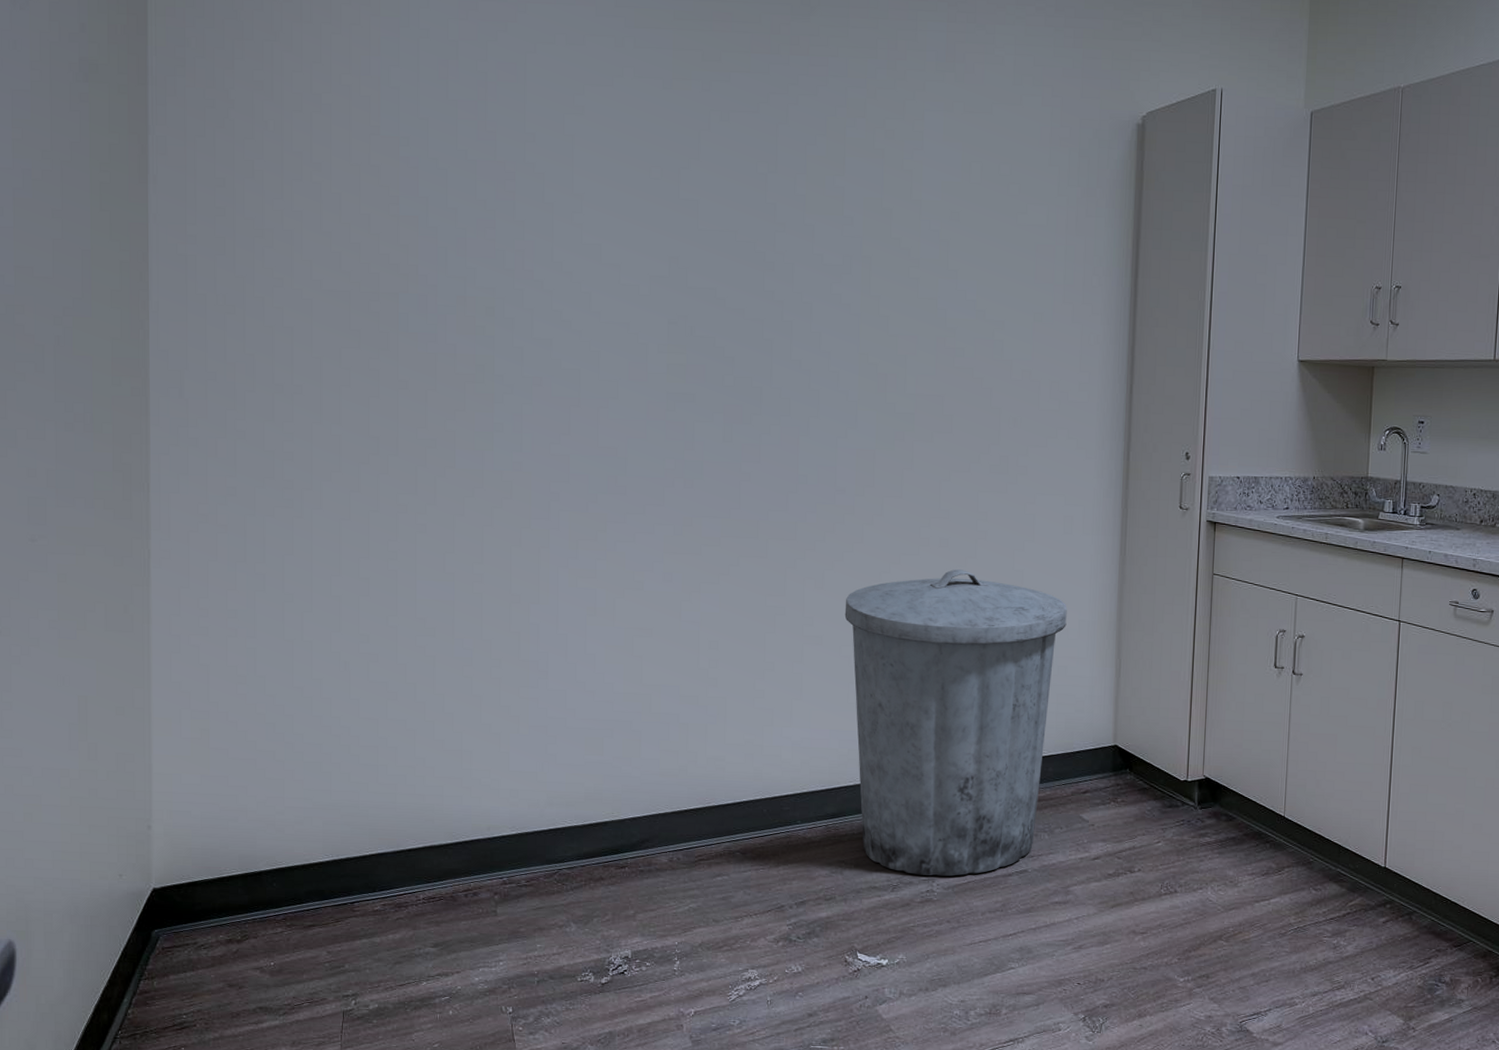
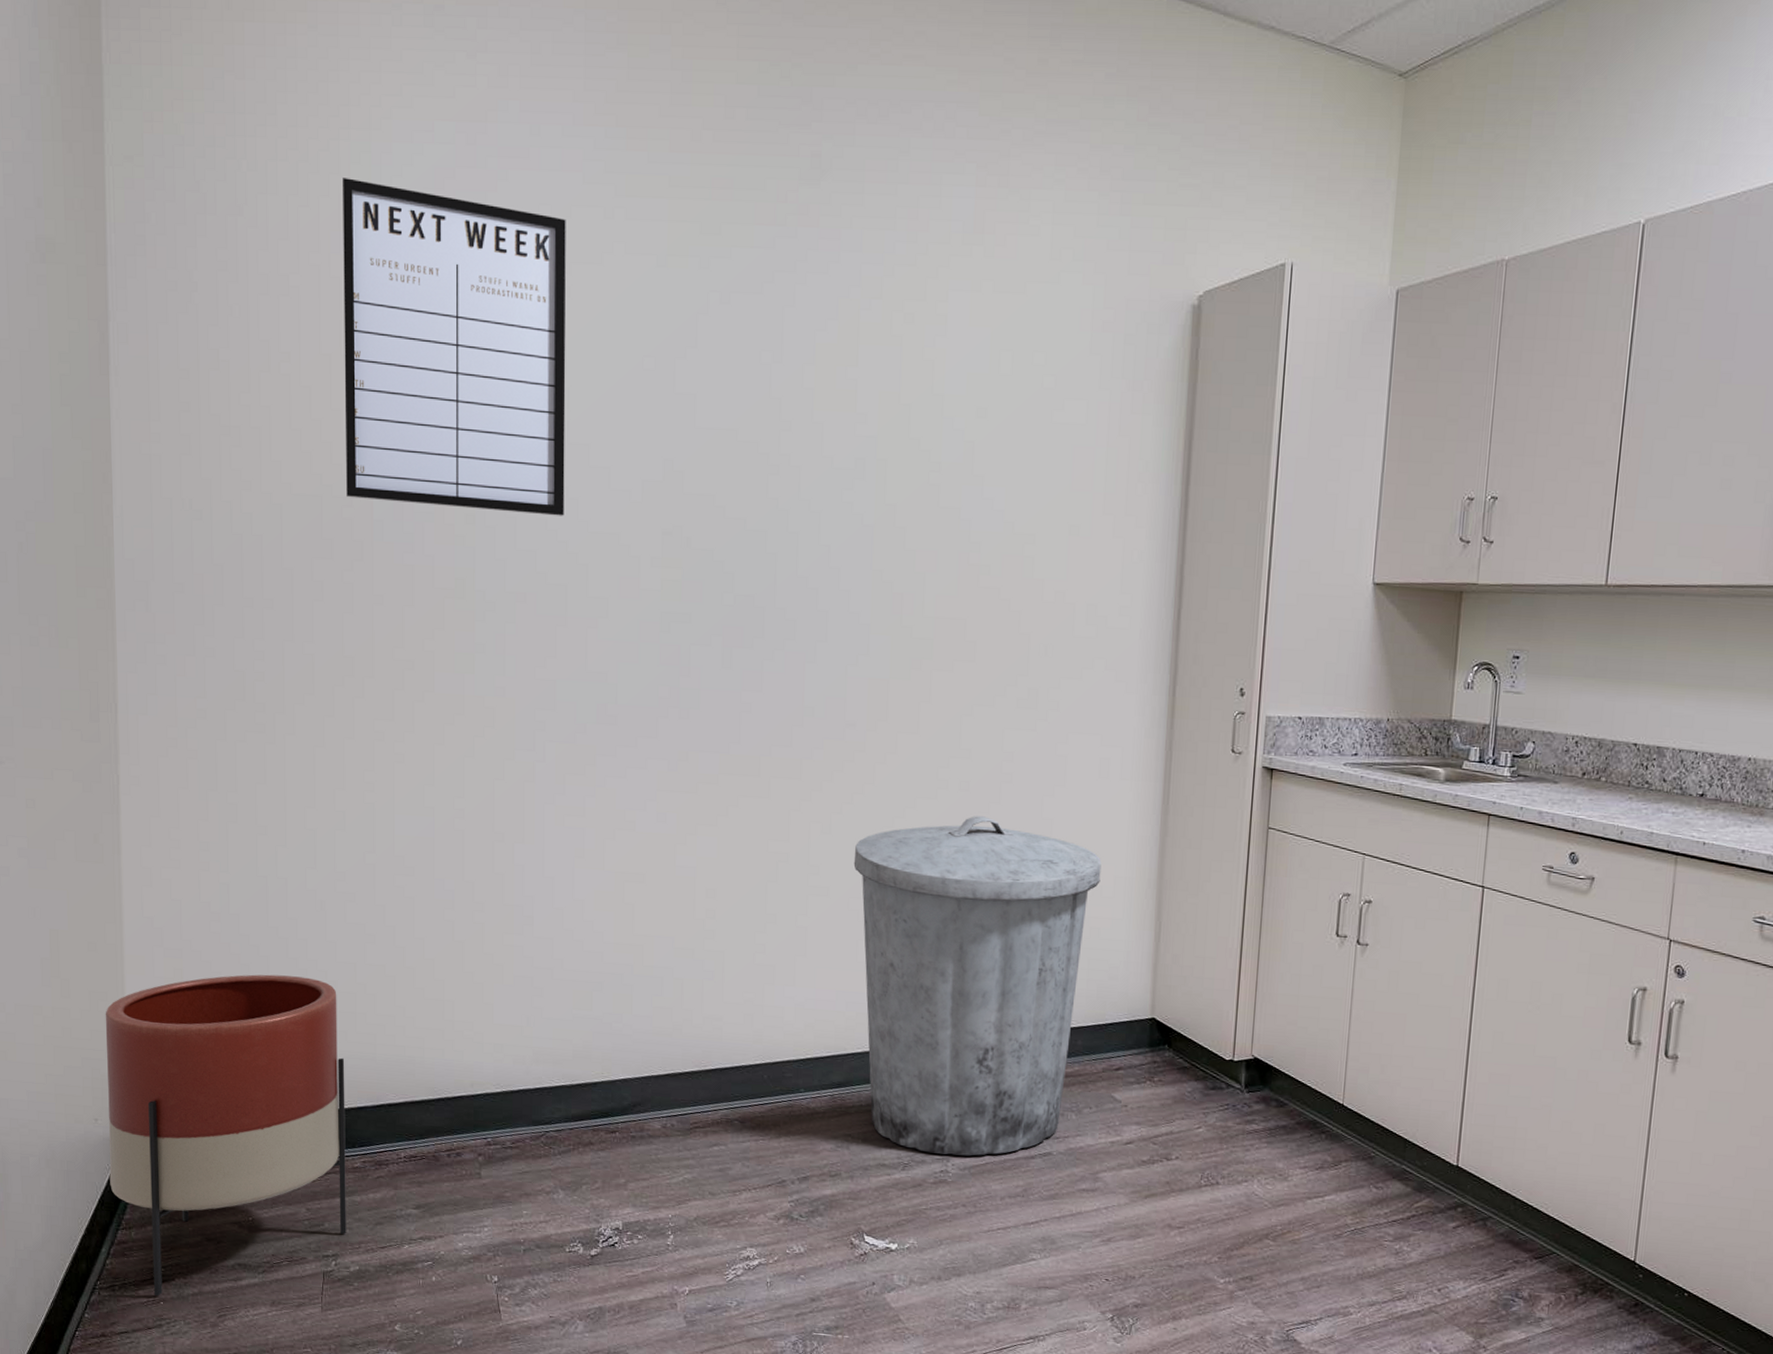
planter: none [131,732,366,1042] -> present [105,974,346,1296]
writing board: none [373,9,580,308] -> present [343,178,566,516]

